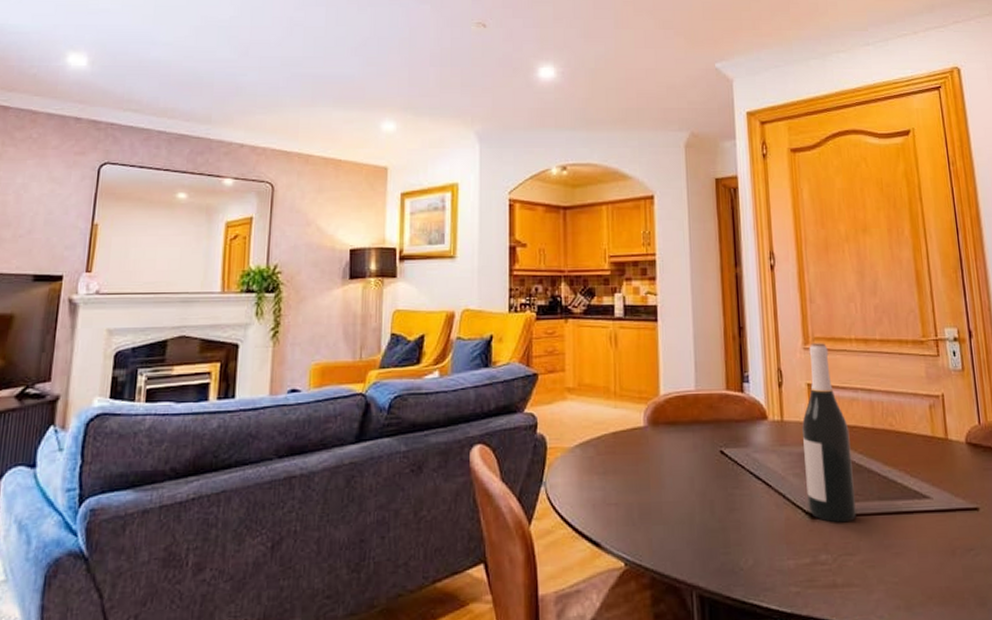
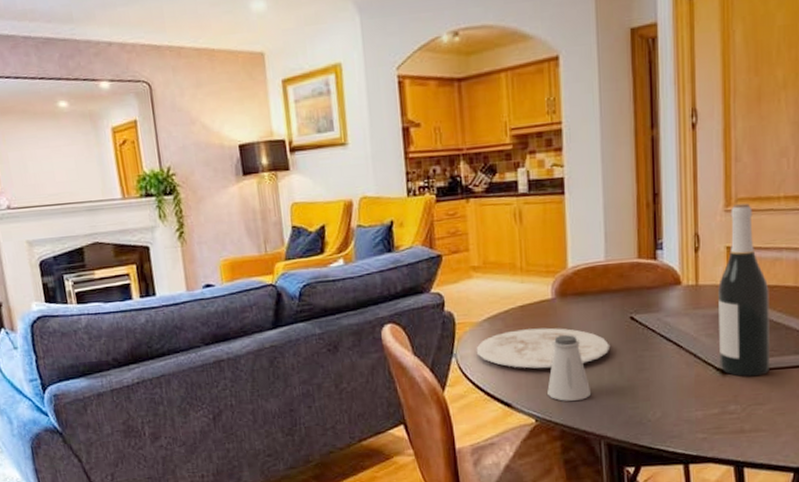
plate: none [566,458,701,504] -> present [476,327,611,369]
saltshaker: none [638,466,683,543] -> present [547,334,592,401]

